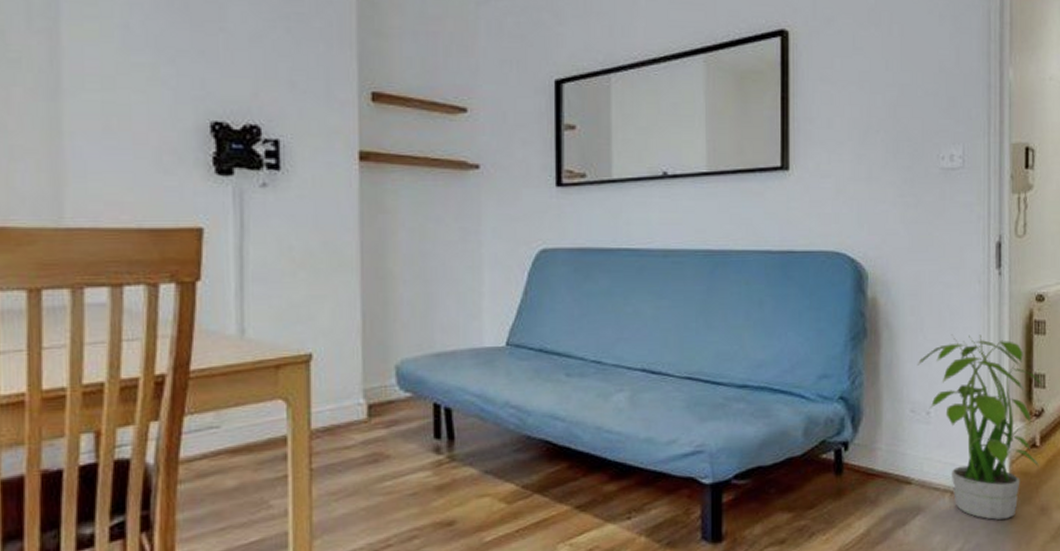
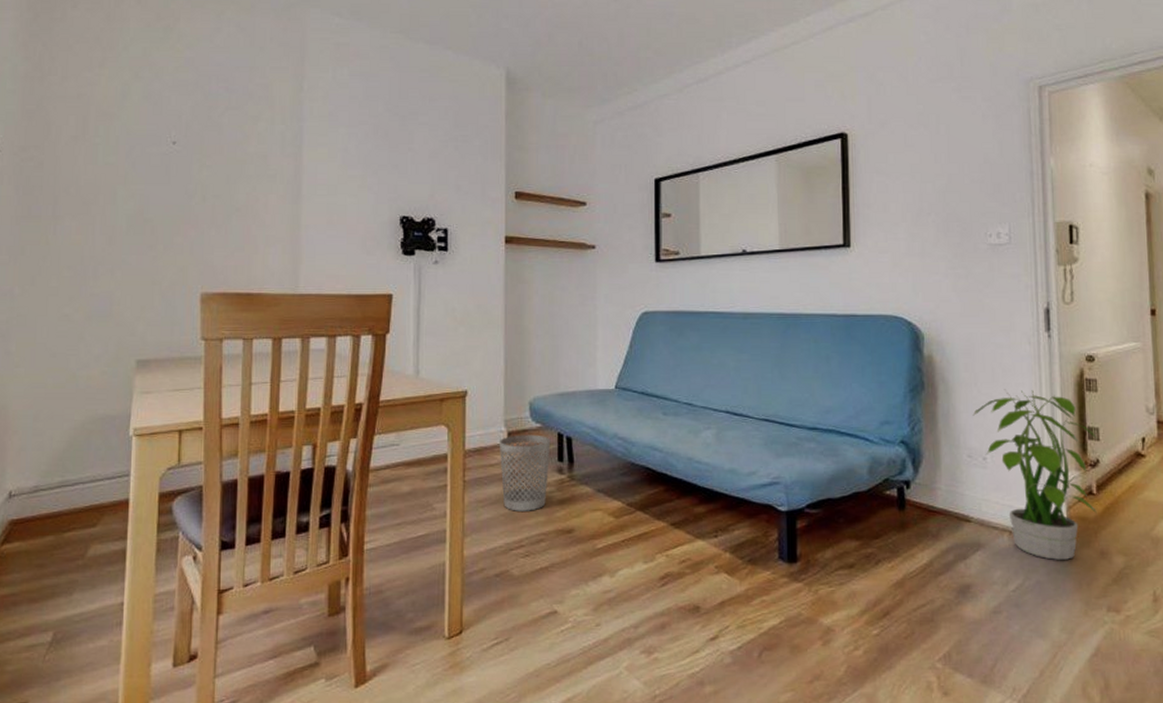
wastebasket: none [357,406,425,504] -> present [500,434,551,511]

